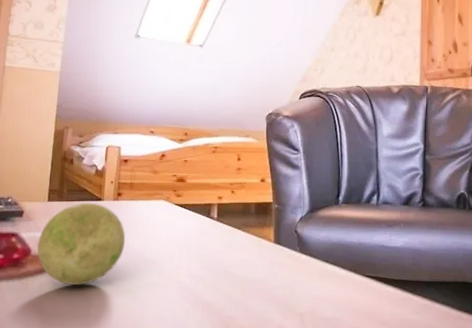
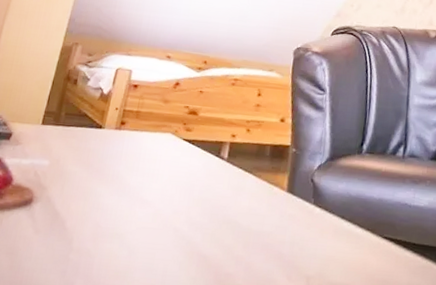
decorative ball: present [37,202,126,285] -> none [19,129,124,224]

